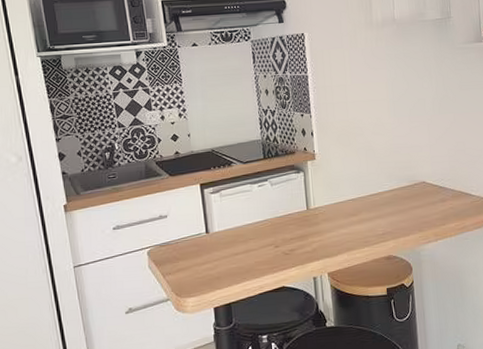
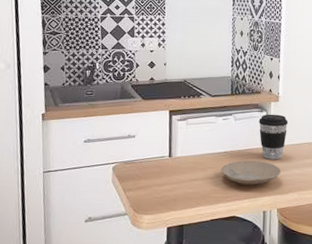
plate: none [262,225,327,252] -> present [220,160,281,185]
coffee cup: none [296,173,329,222] -> present [259,114,289,160]

